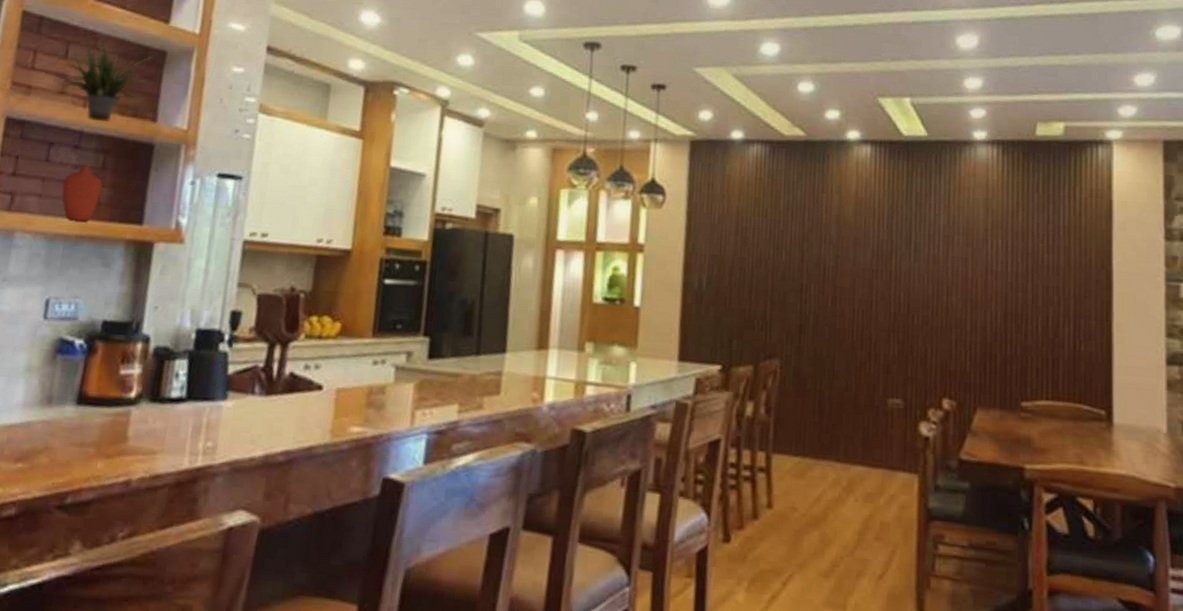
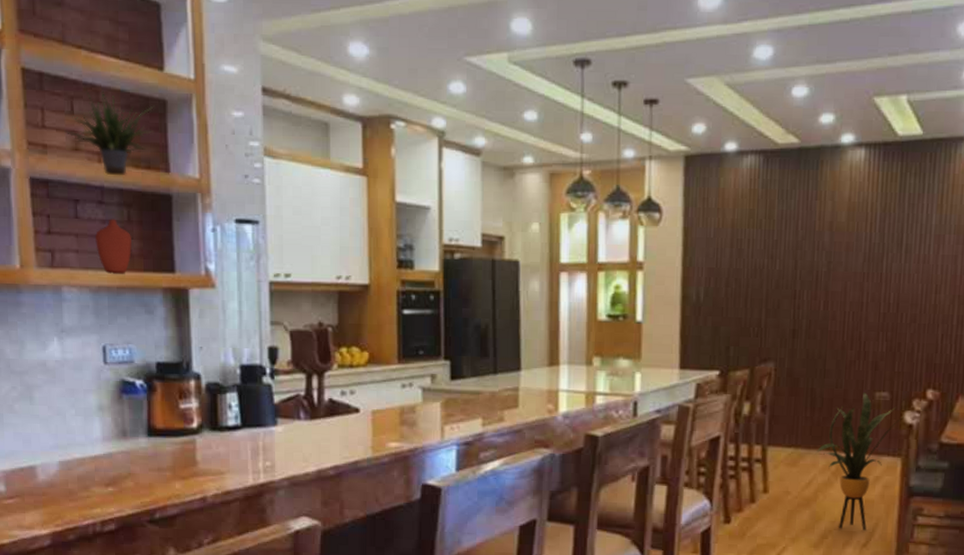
house plant: none [826,398,919,559] -> present [816,392,904,530]

